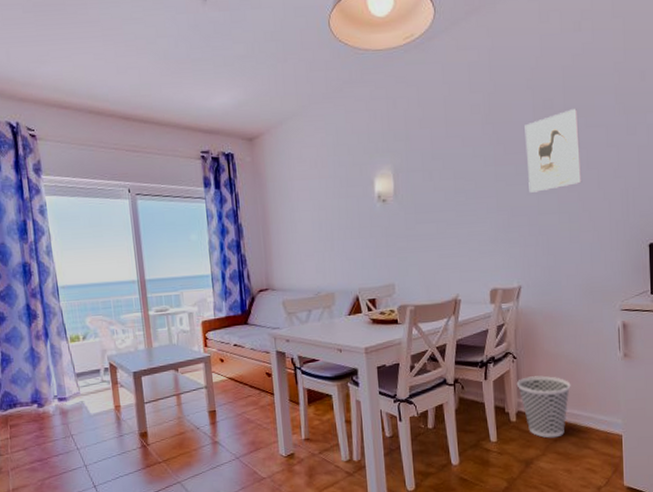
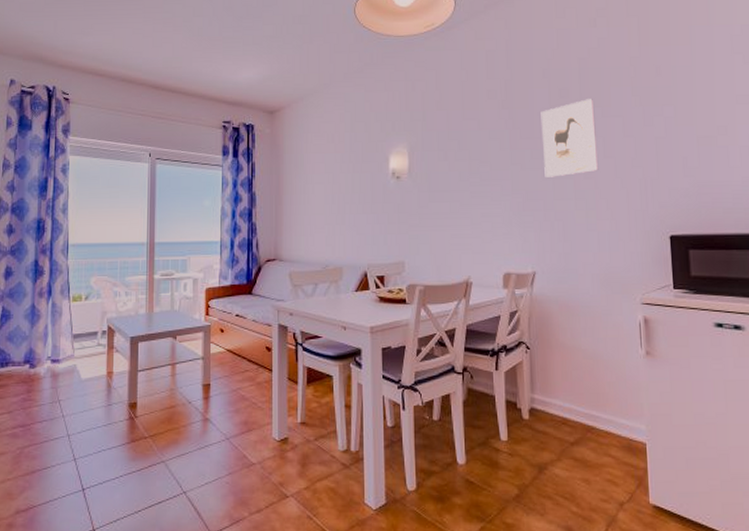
wastebasket: present [516,375,571,438] -> none [529,370,589,441]

